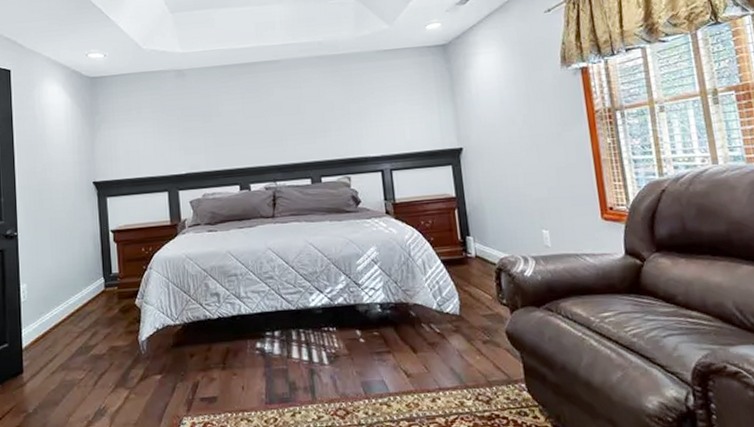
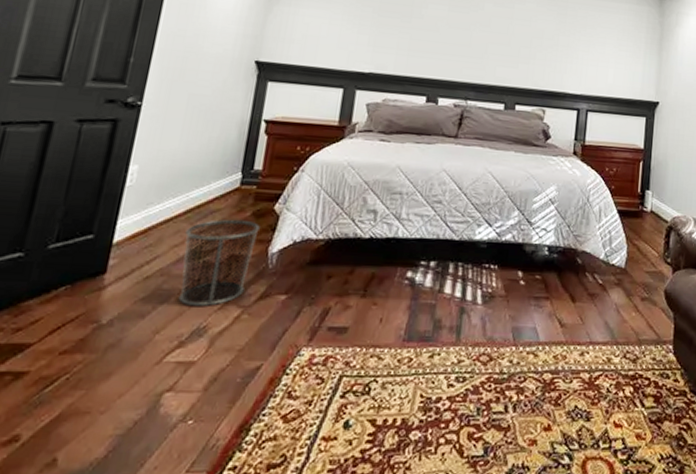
waste bin: none [72,316,128,392] -> present [178,219,260,306]

